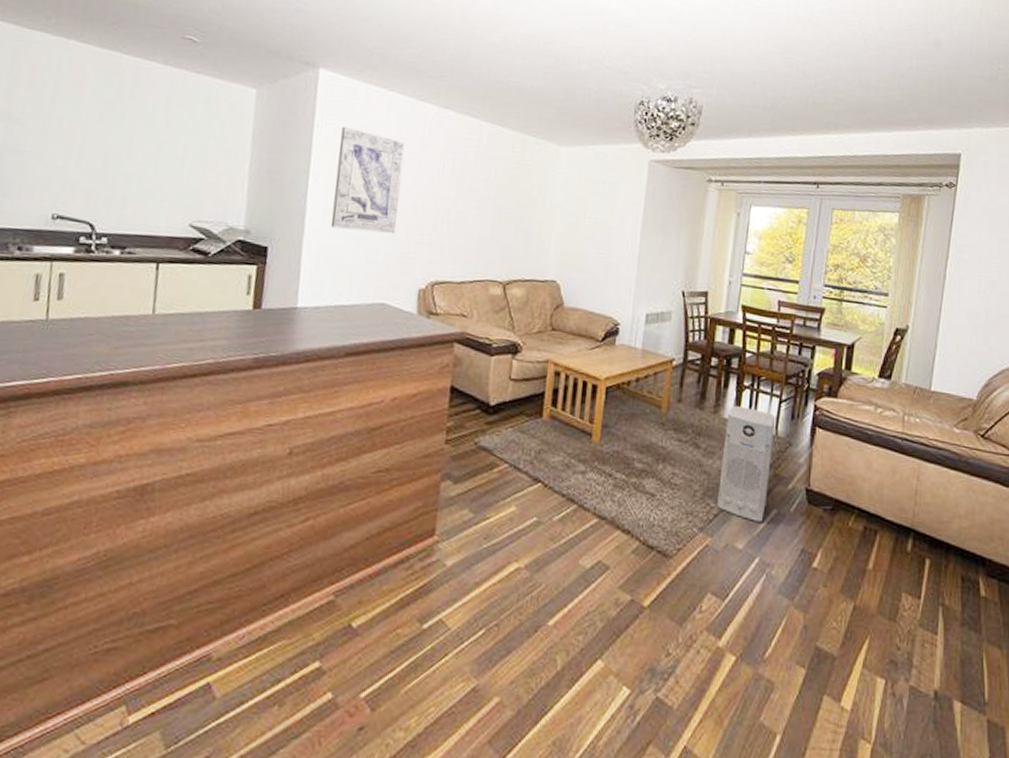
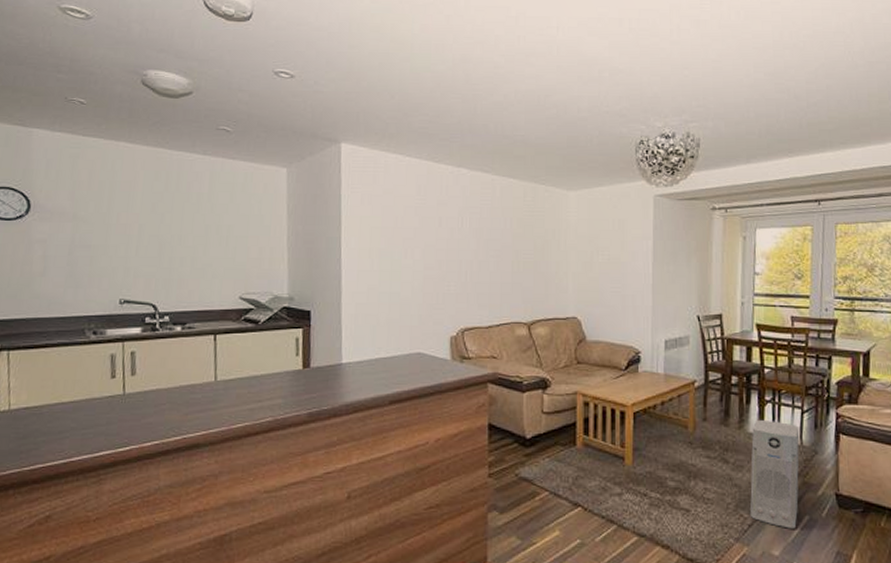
wall art: present [330,126,405,234] -> none [365,193,426,288]

